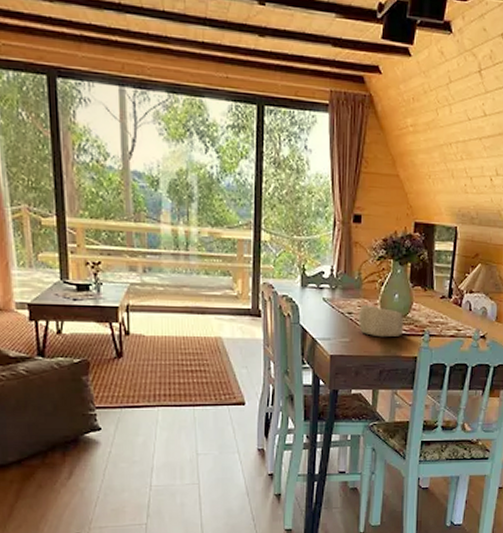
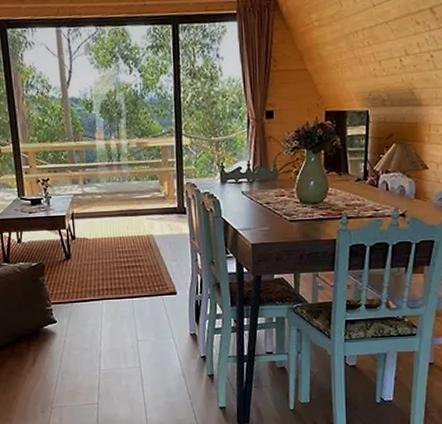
decorative bowl: present [359,305,404,338] -> none [276,194,321,224]

